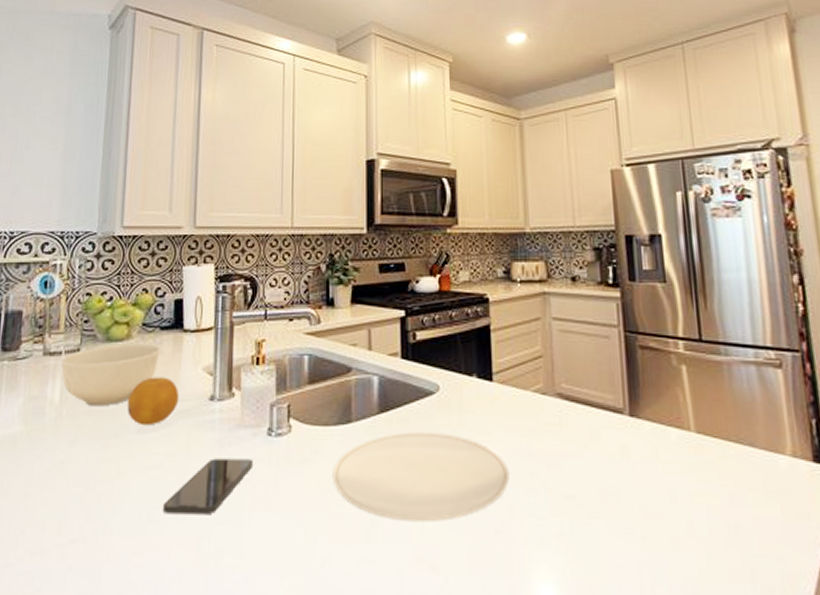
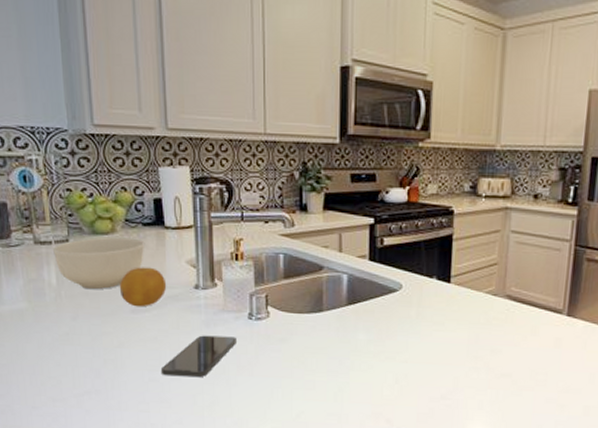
plate: present [332,432,510,522] -> none [306,321,458,389]

